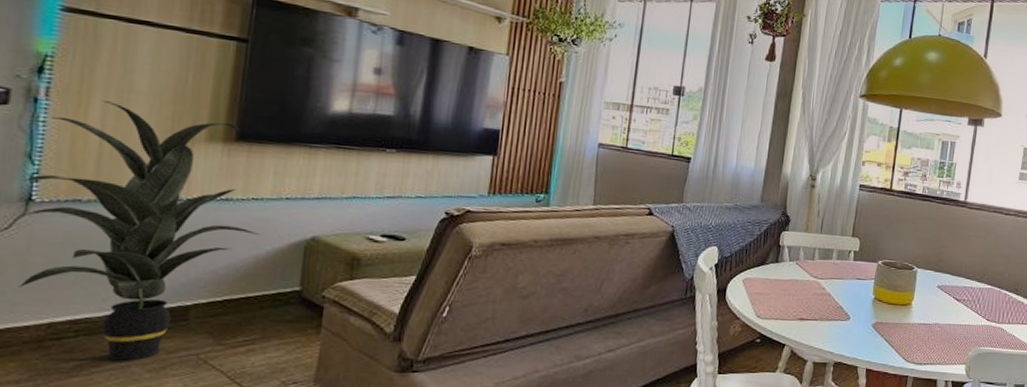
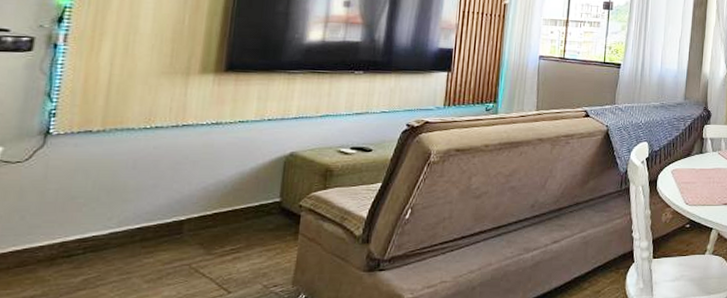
indoor plant: present [17,101,261,362] -> none [35,43,246,275]

